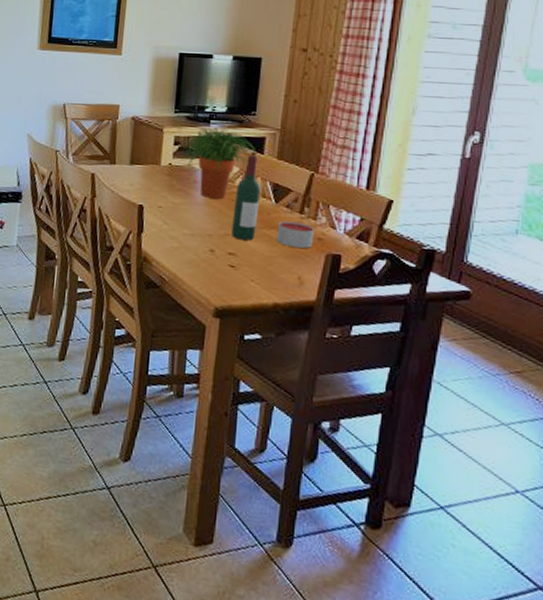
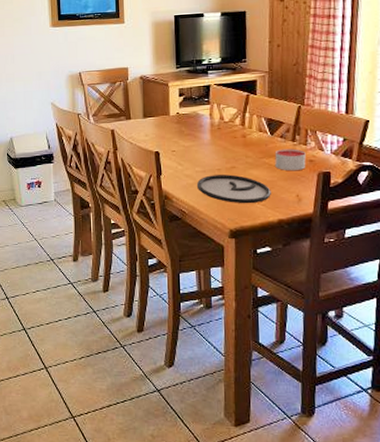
potted plant: present [178,127,257,199] -> none [183,77,250,138]
plate: none [182,240,269,280] -> present [196,174,271,204]
wine bottle: present [231,155,262,241] -> none [236,97,258,170]

